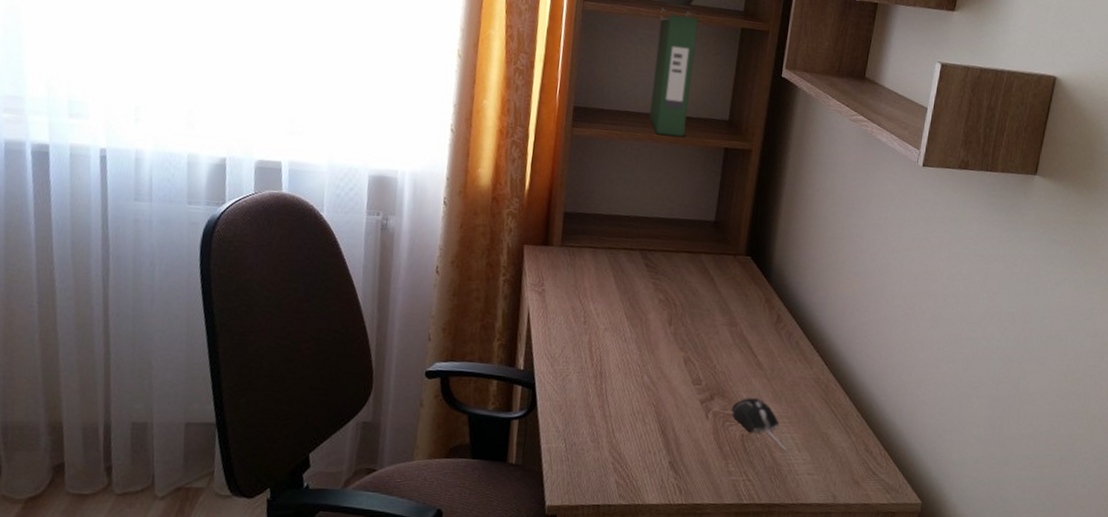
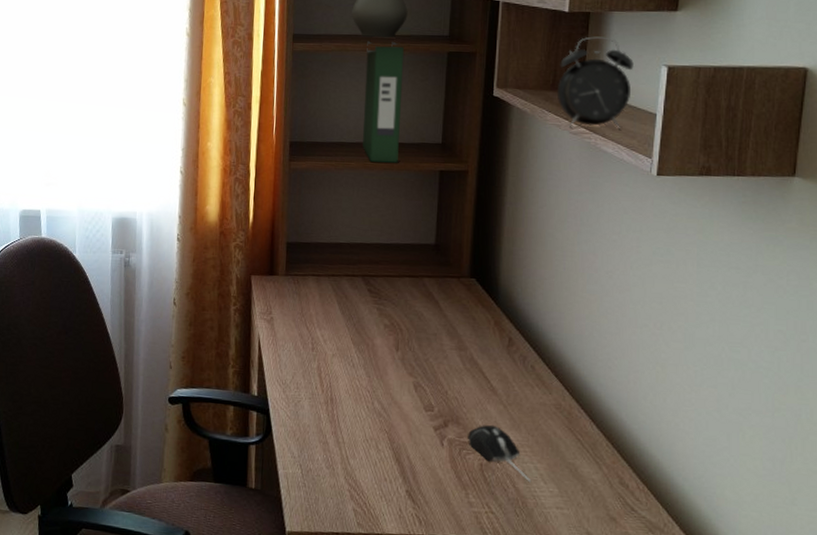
alarm clock: none [841,27,913,119] -> present [556,36,635,128]

